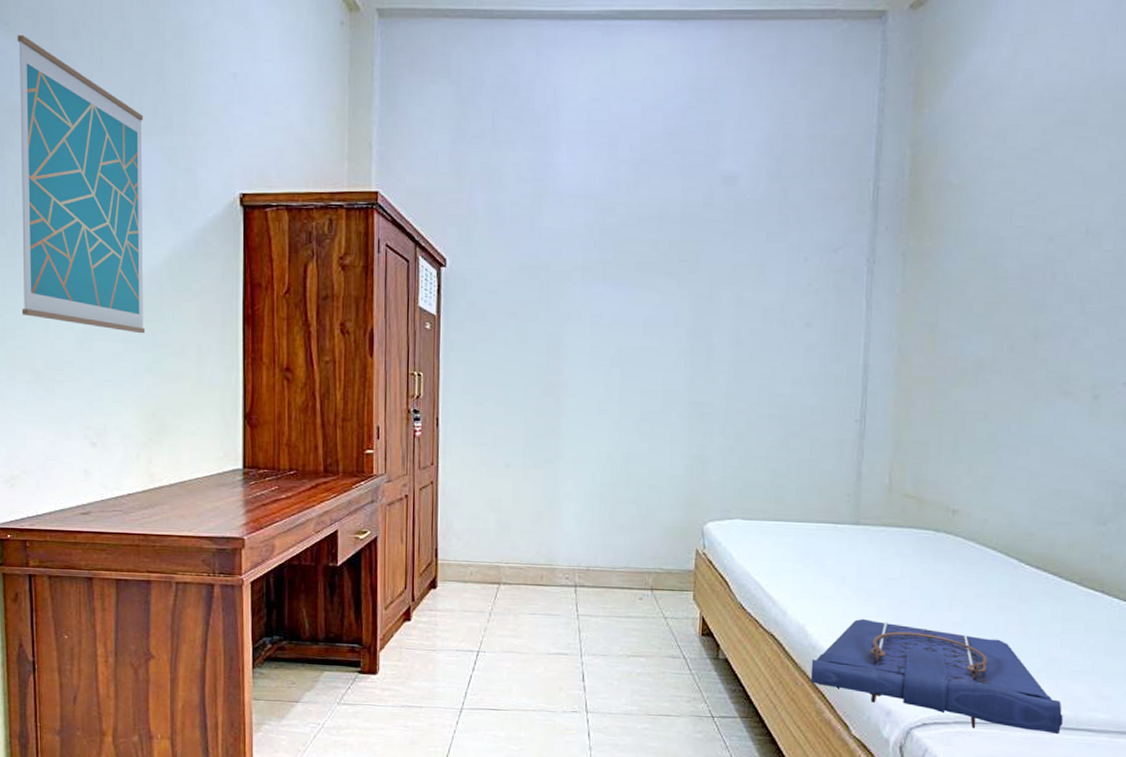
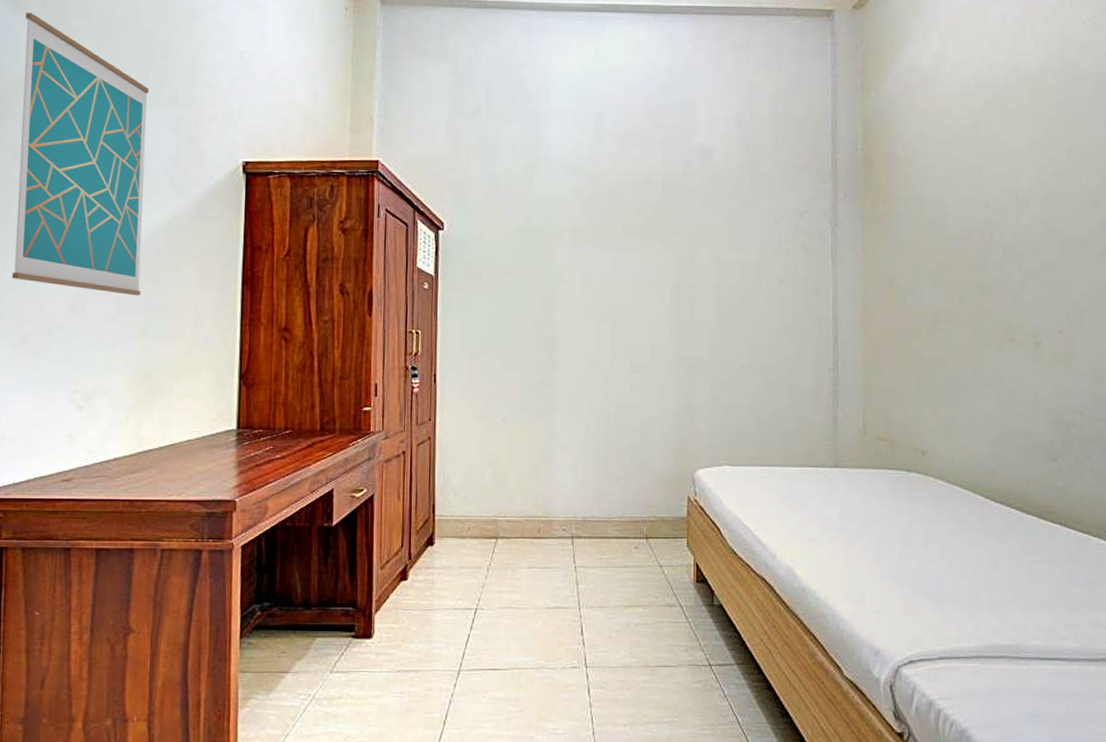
tote bag: present [810,619,1063,735] -> none [802,559,1037,665]

